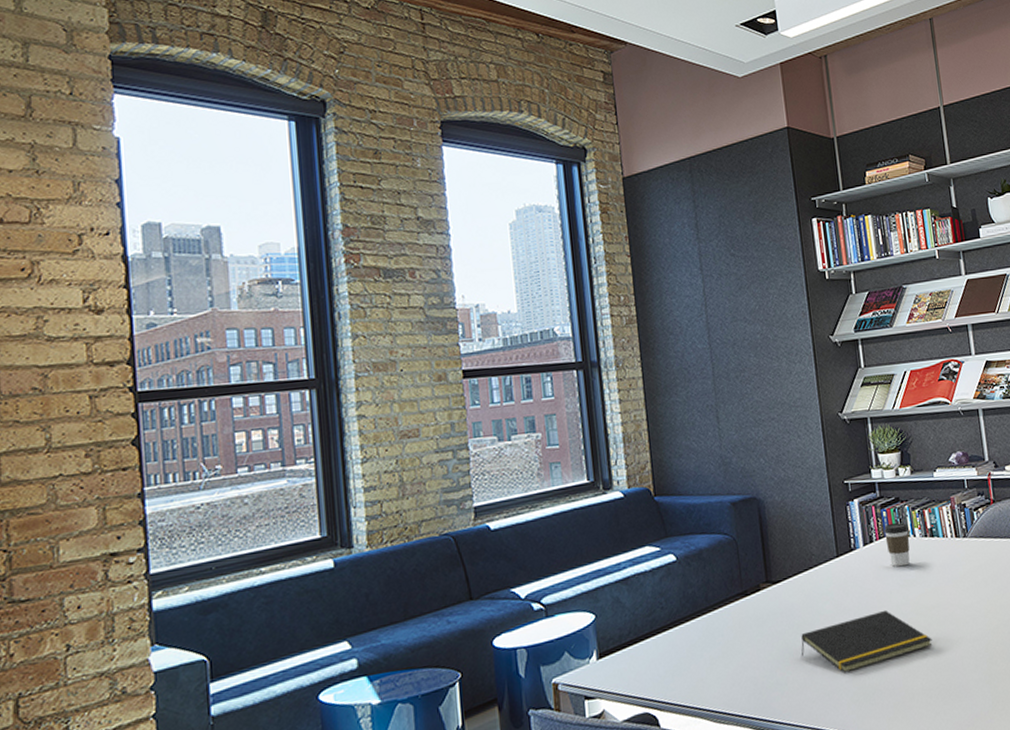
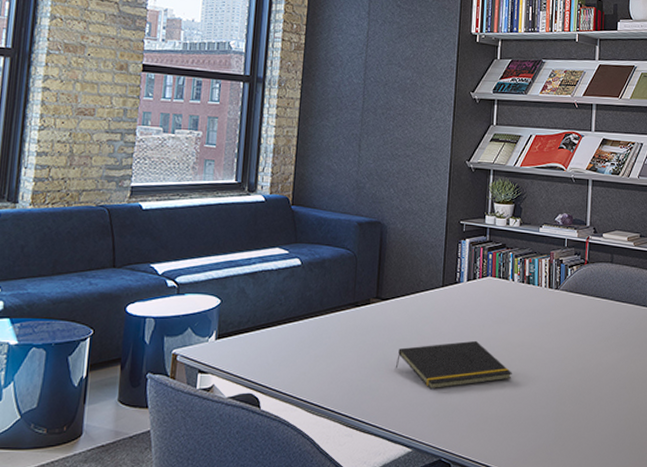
coffee cup: present [884,522,910,567] -> none [487,265,509,305]

